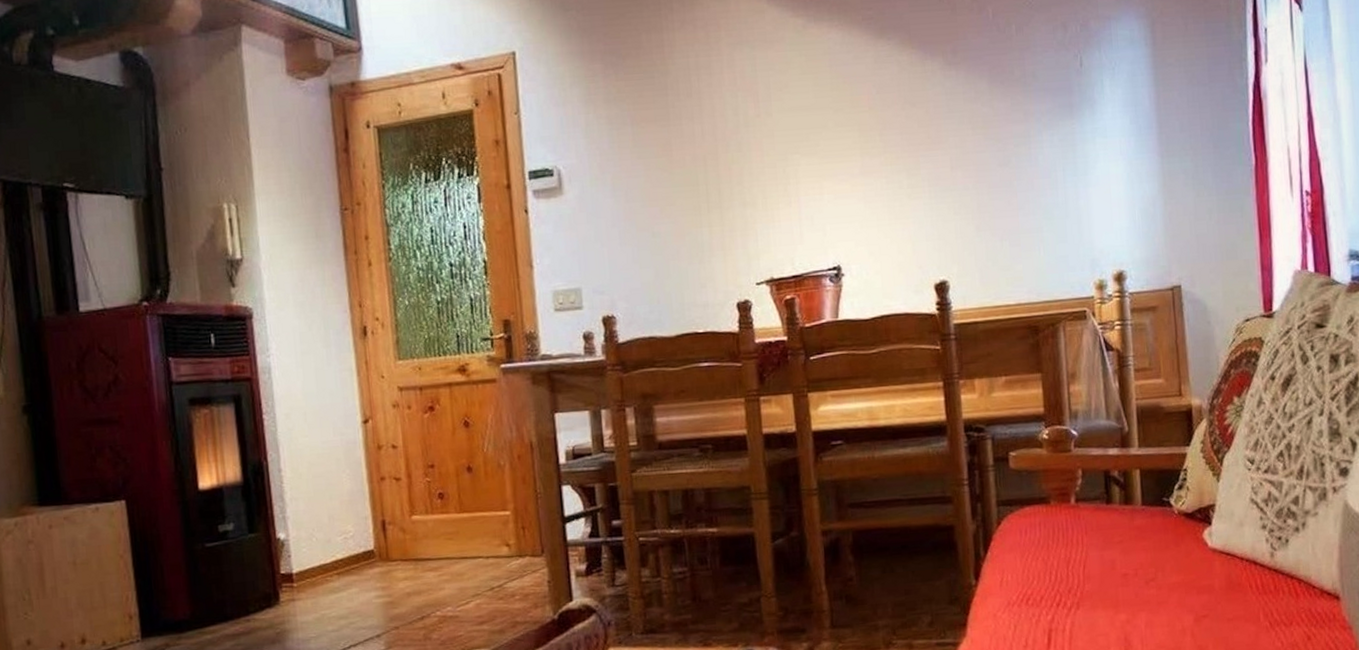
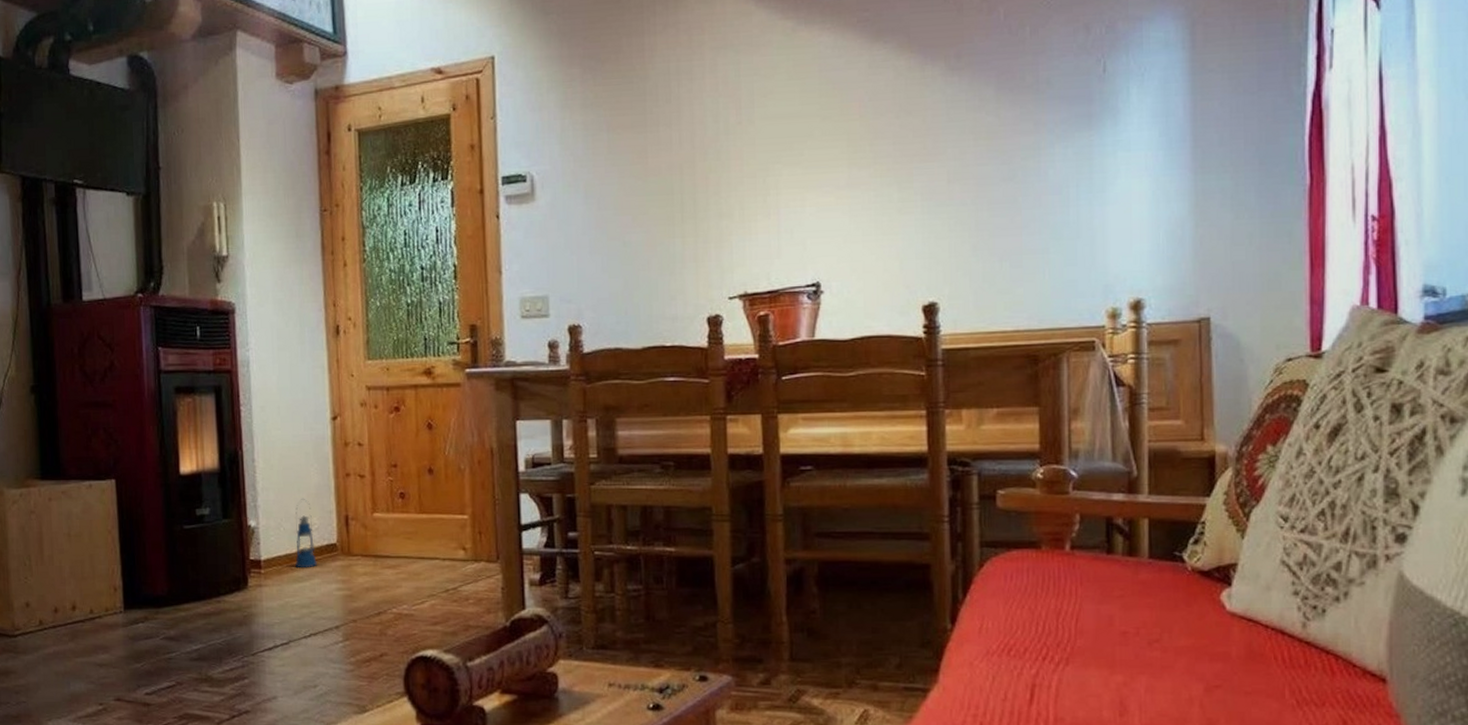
lantern: none [328,505,354,579] -> present [295,498,317,568]

